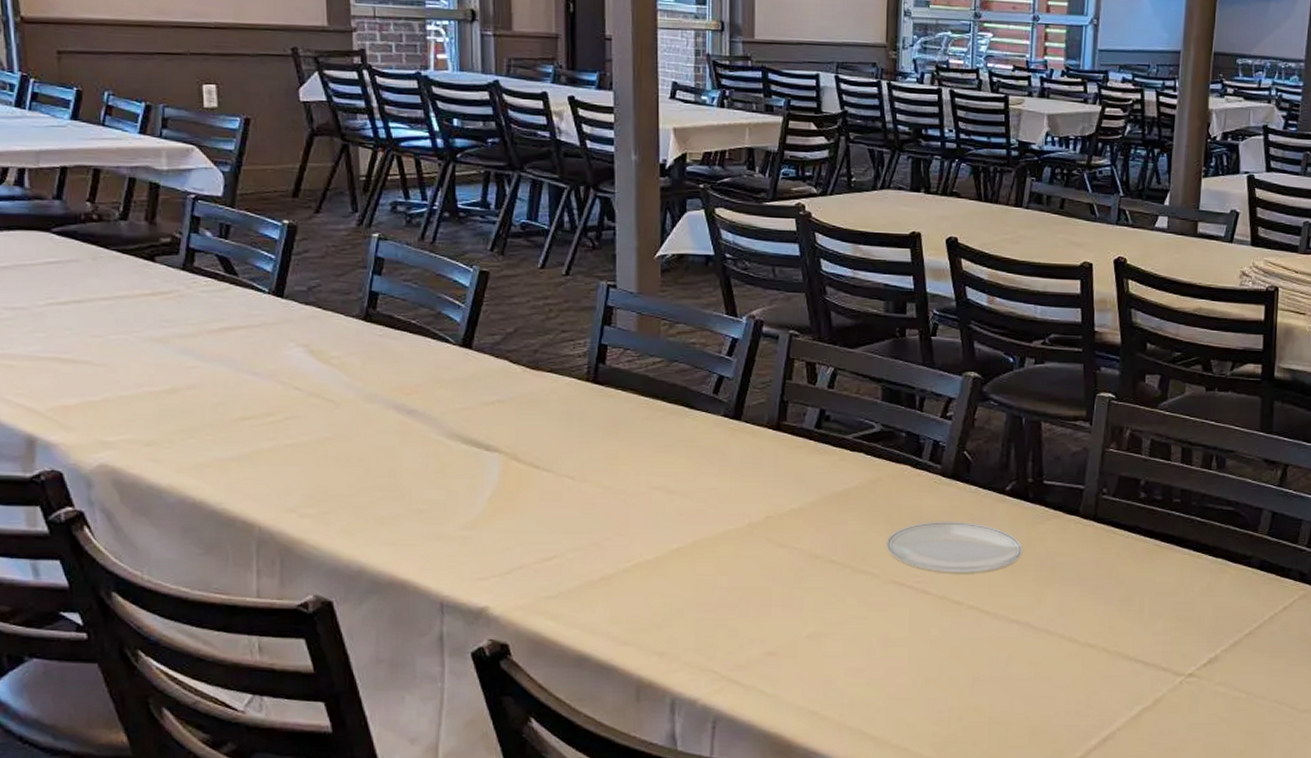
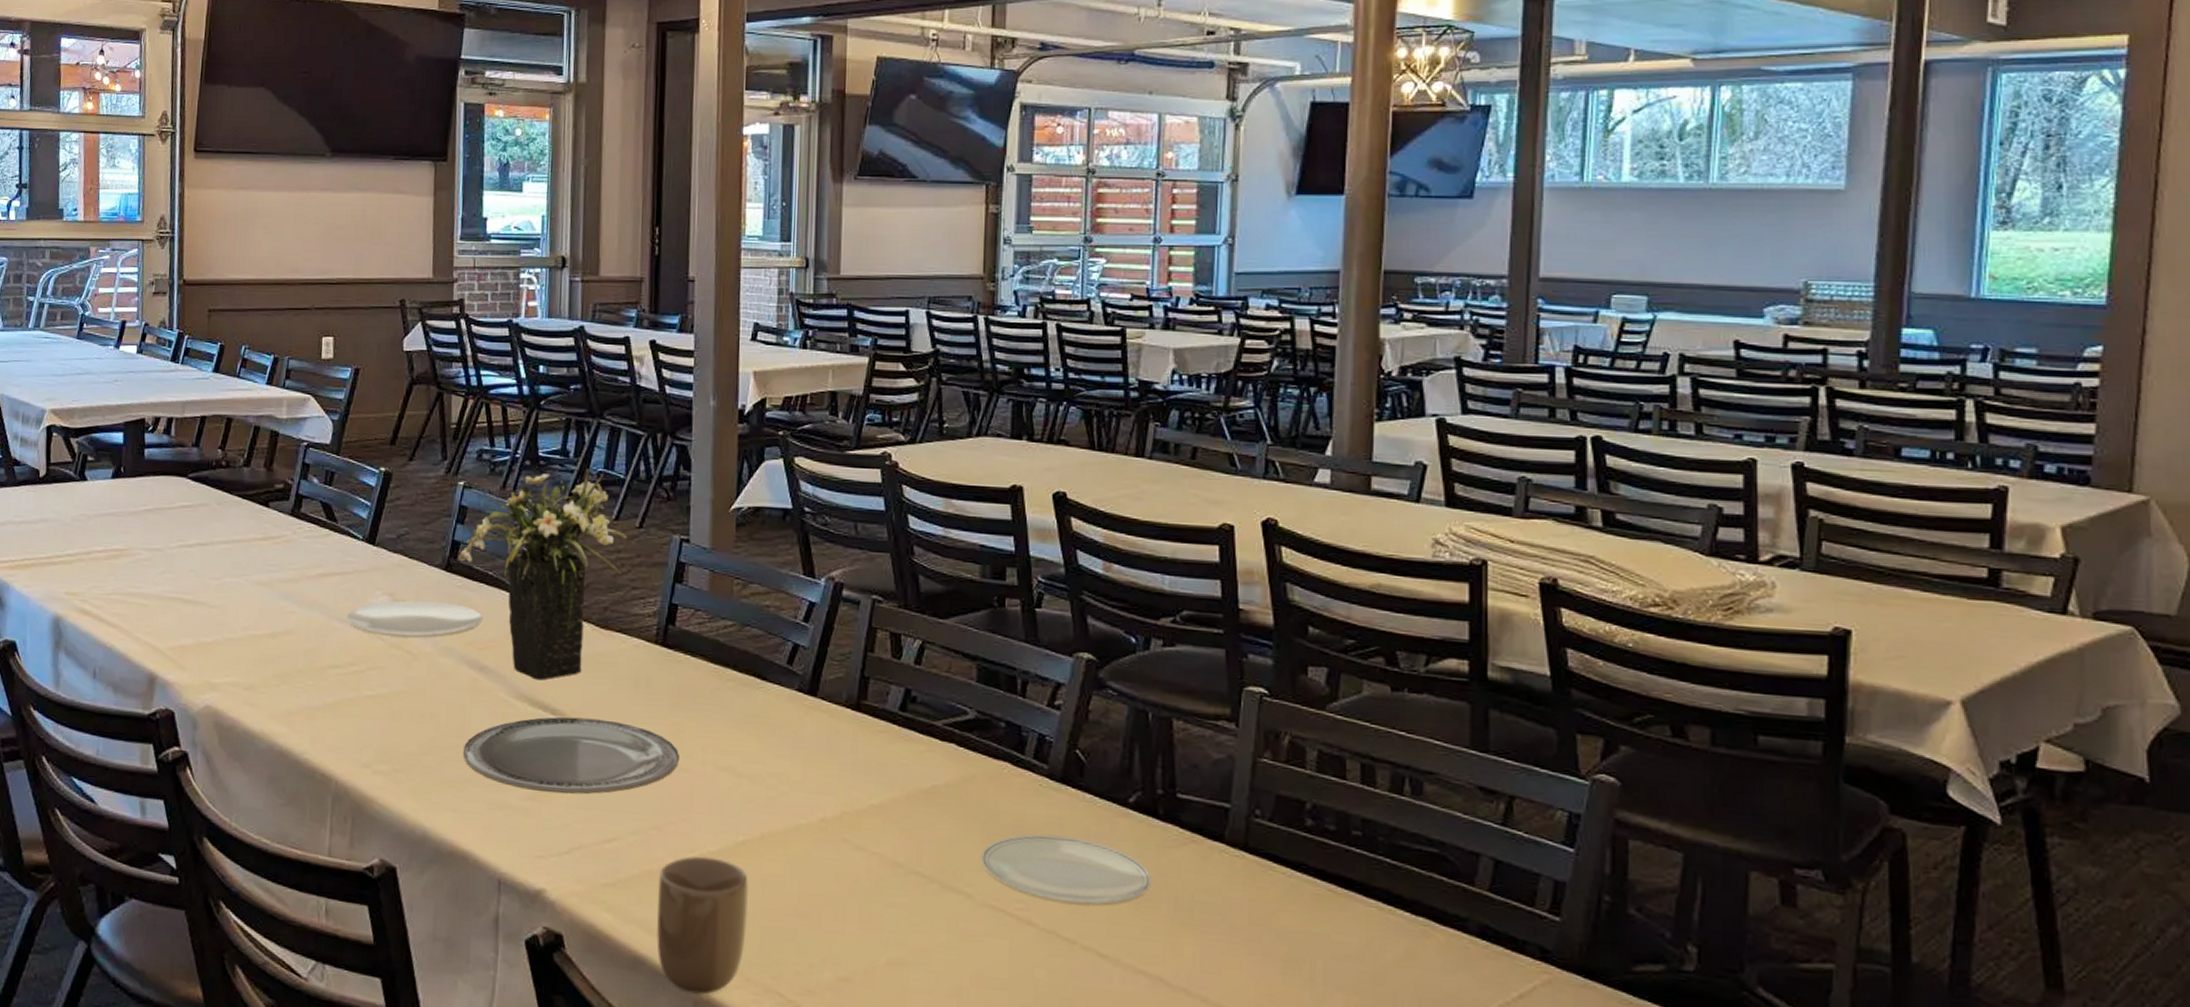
plate: none [256,349,408,387] -> present [346,599,483,639]
flower arrangement: none [376,220,554,420] -> present [457,468,628,680]
plate: none [395,452,614,522] -> present [462,717,679,795]
cup: none [598,564,684,680] -> present [656,855,750,995]

